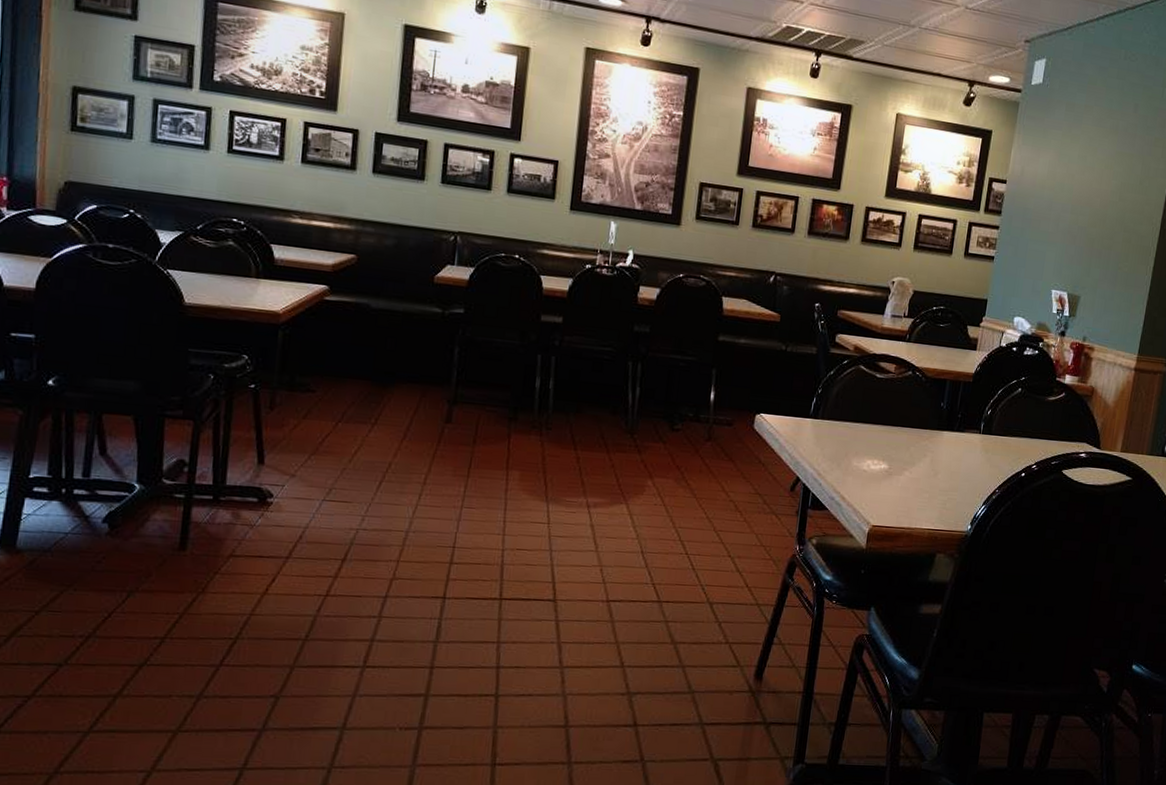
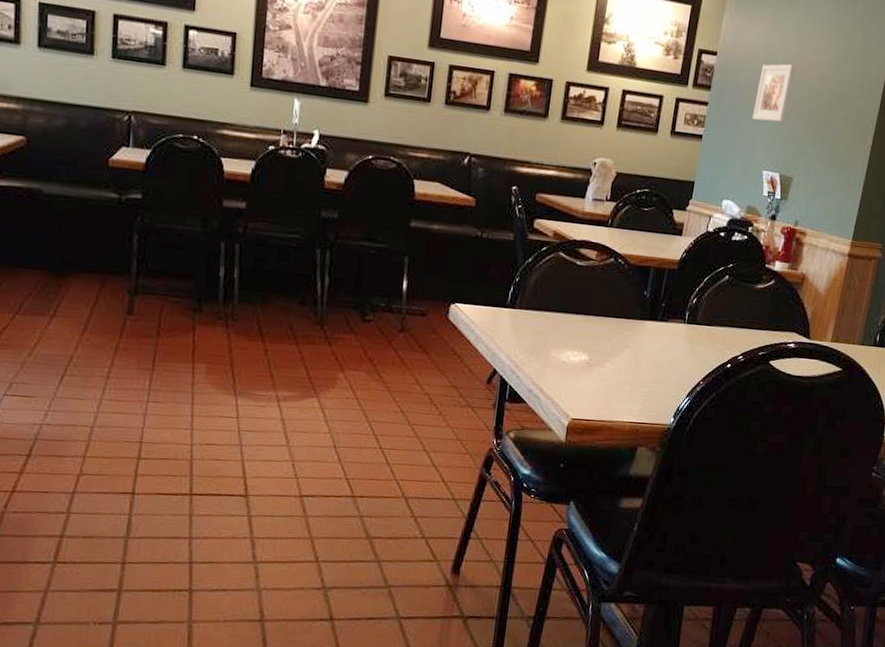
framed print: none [1040,191,1080,245] -> present [752,63,795,123]

